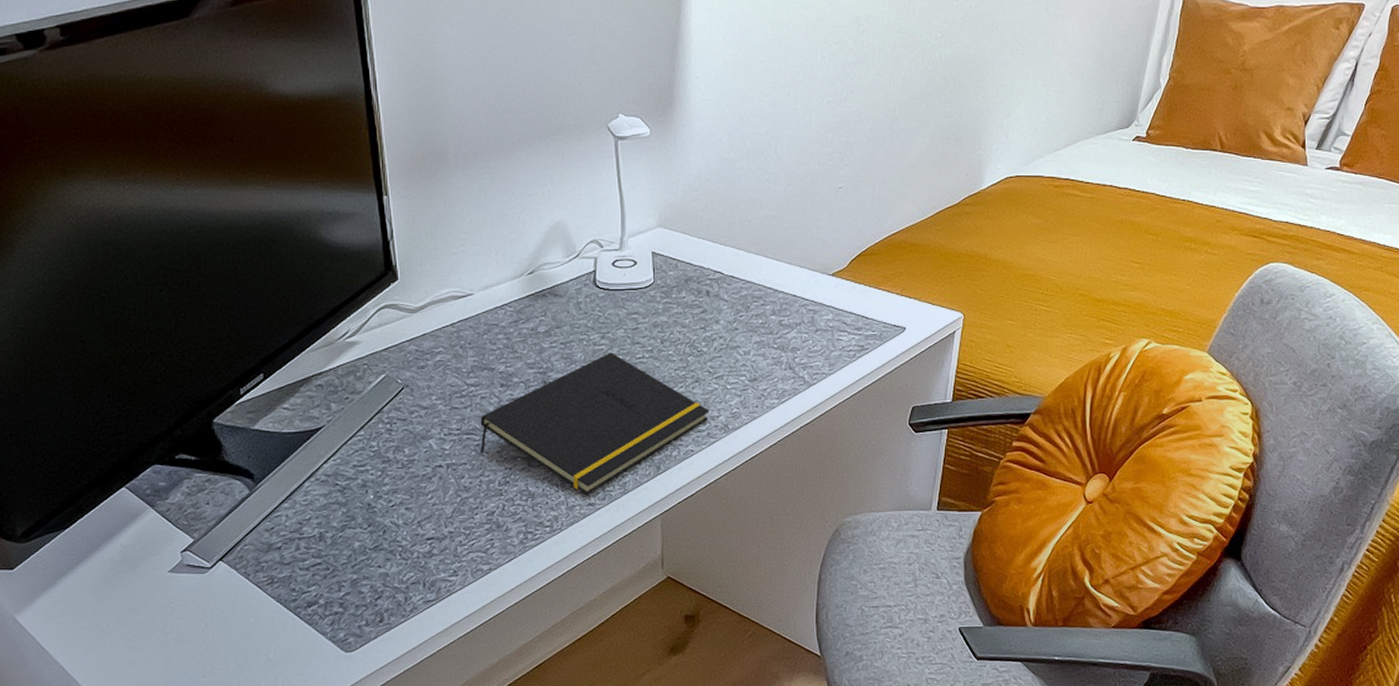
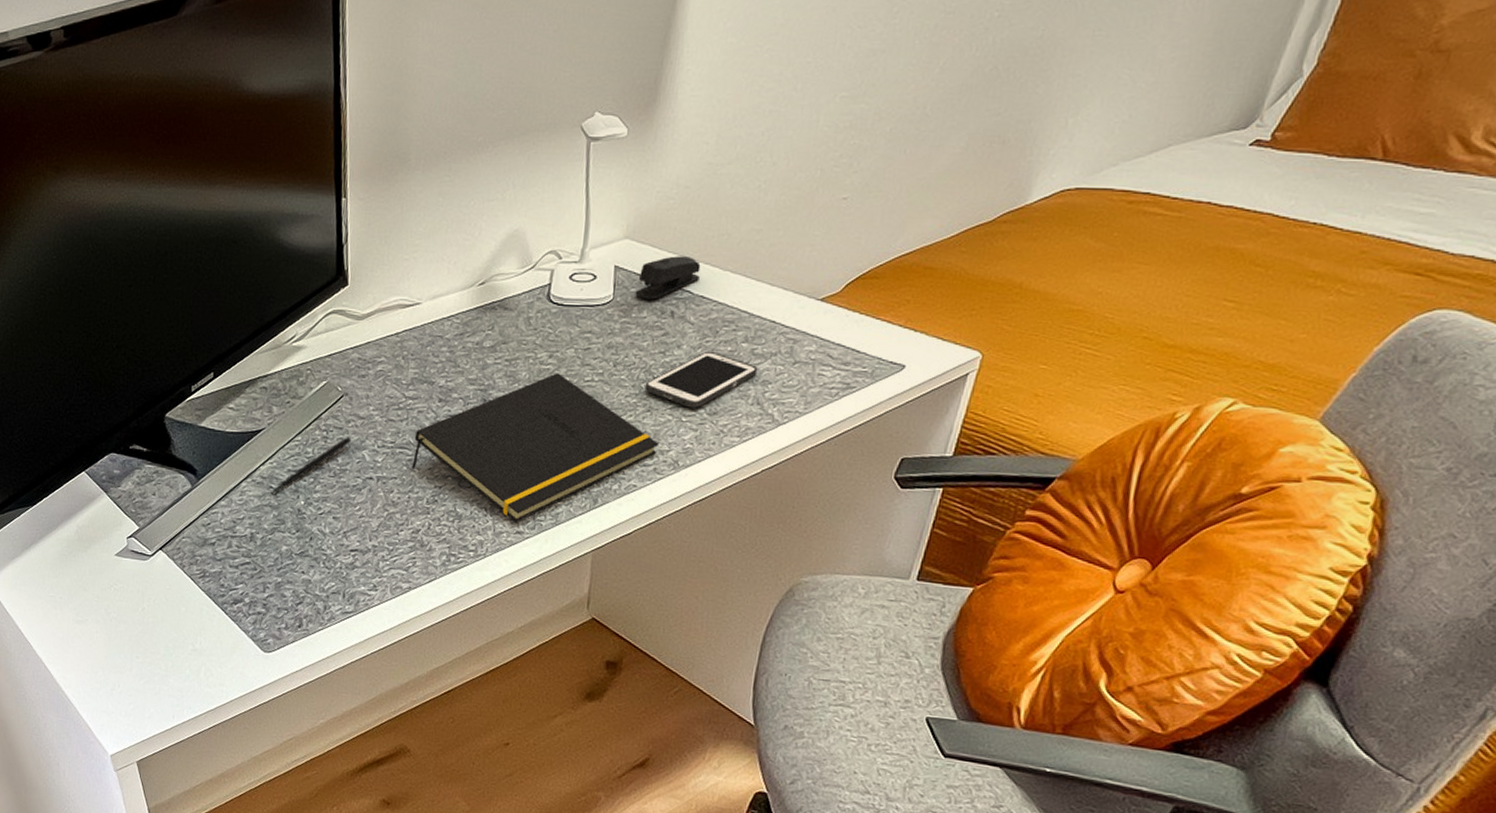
pen: none [337,428,416,491] -> present [270,437,351,494]
stapler: none [673,241,728,281] -> present [635,256,701,300]
cell phone: none [691,324,787,376] -> present [644,350,758,408]

